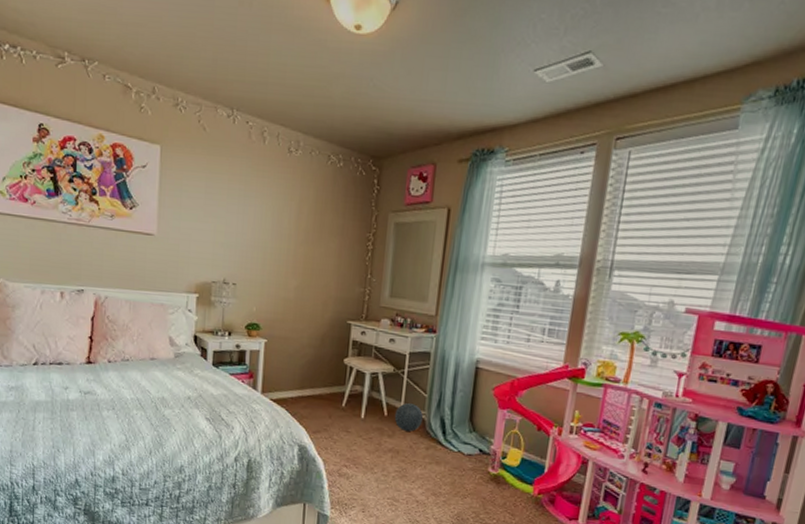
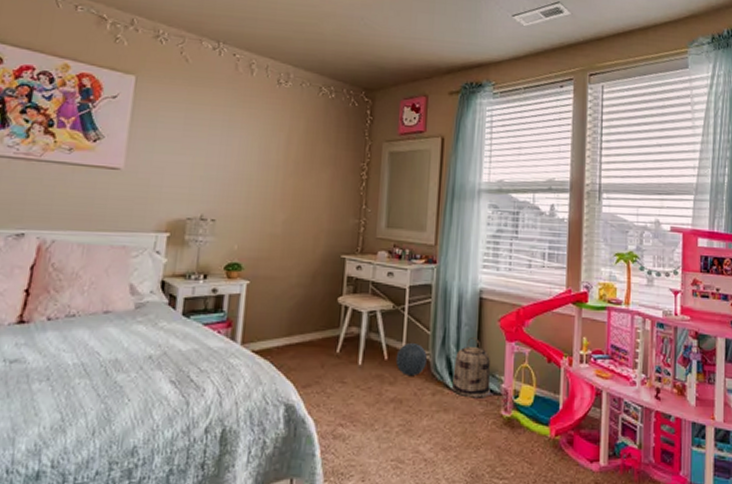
basket: none [444,403,482,456] -> present [452,338,491,398]

